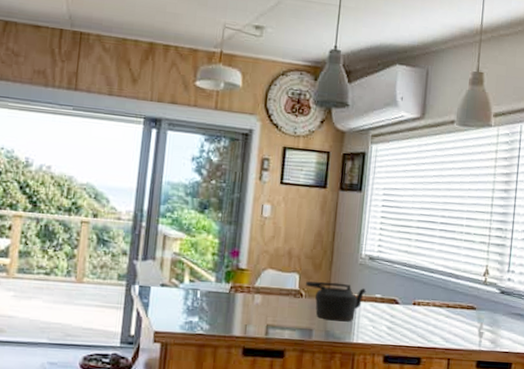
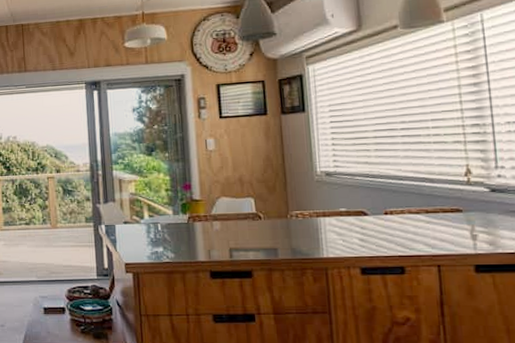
teapot: present [306,281,366,322] -> none [262,201,329,239]

